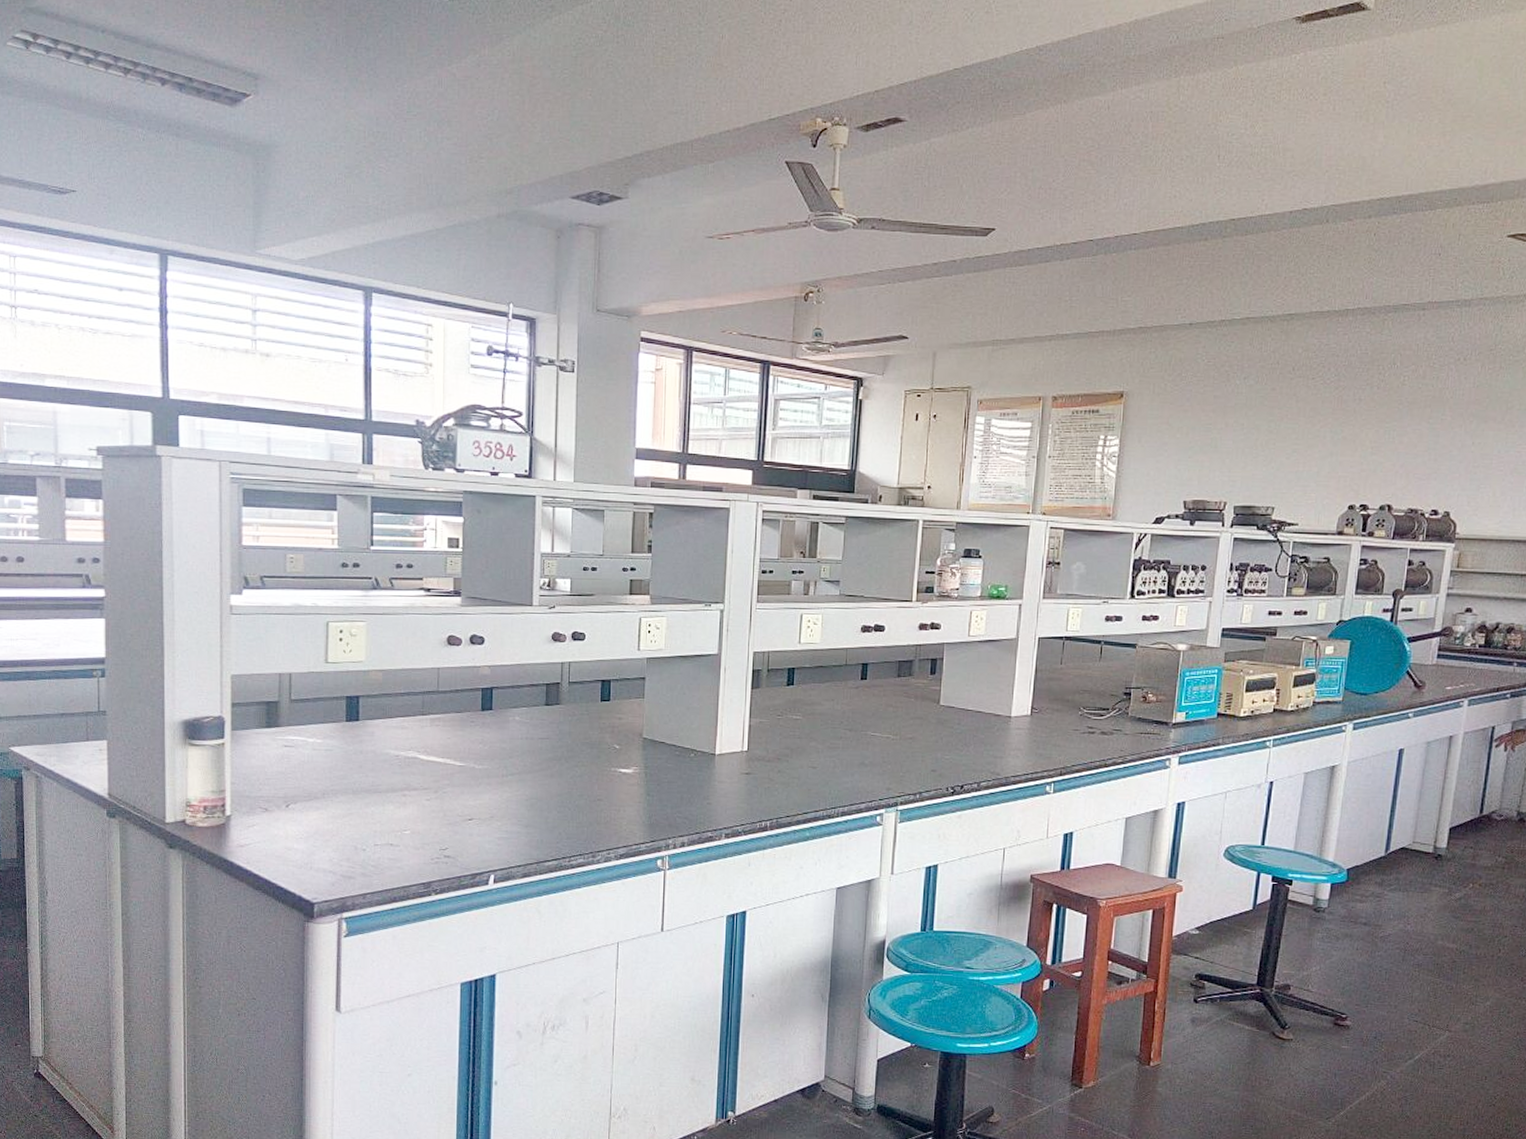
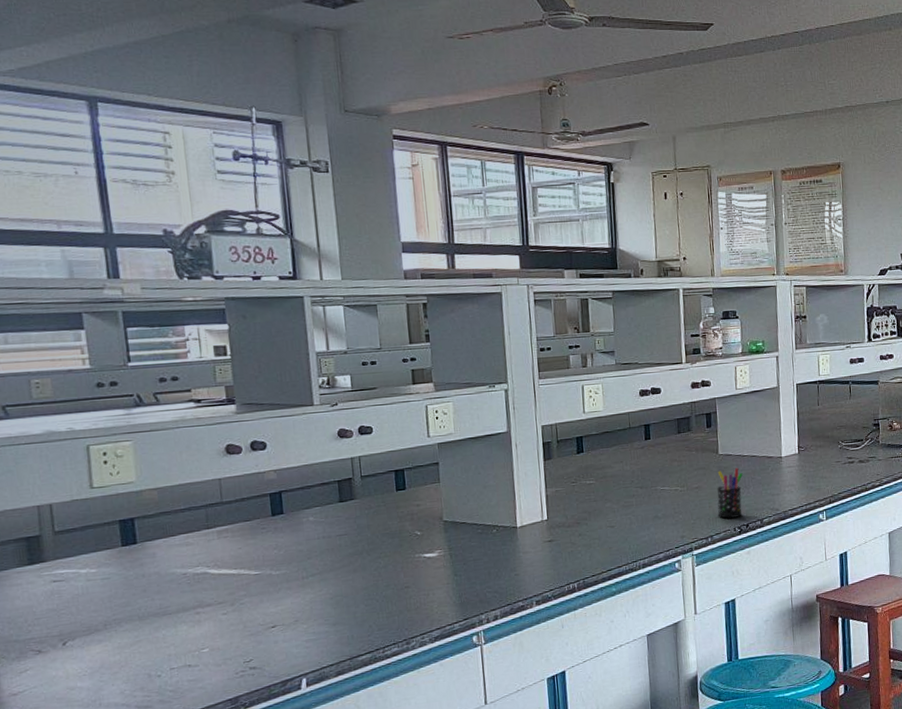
pen holder: none [930,722,964,776] -> present [716,467,743,519]

